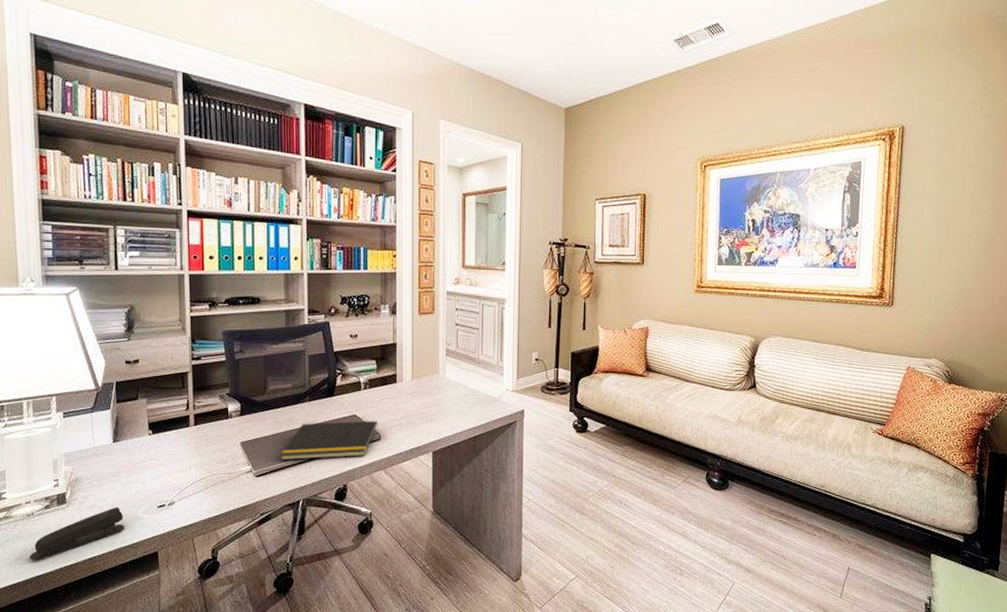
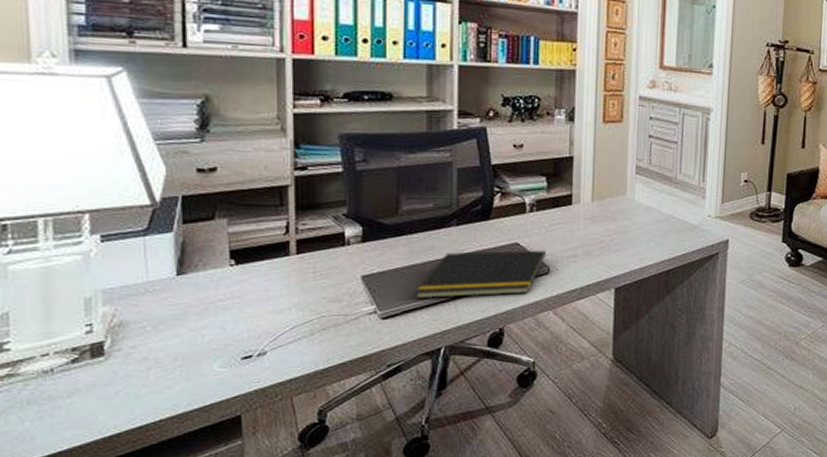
stapler: present [29,506,125,561] -> none [45,359,193,432]

